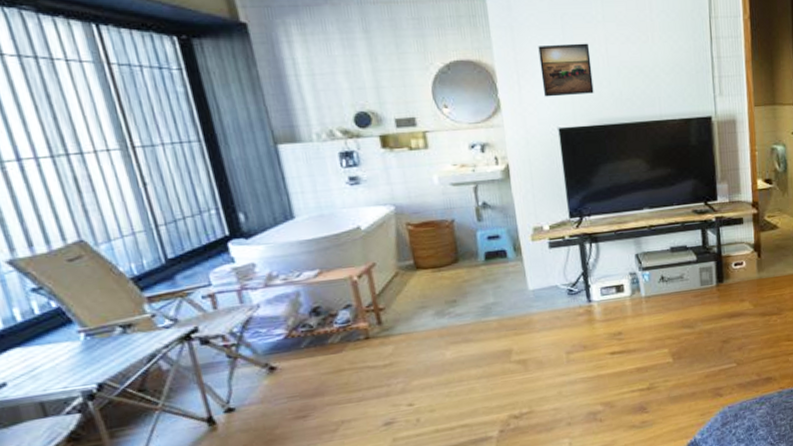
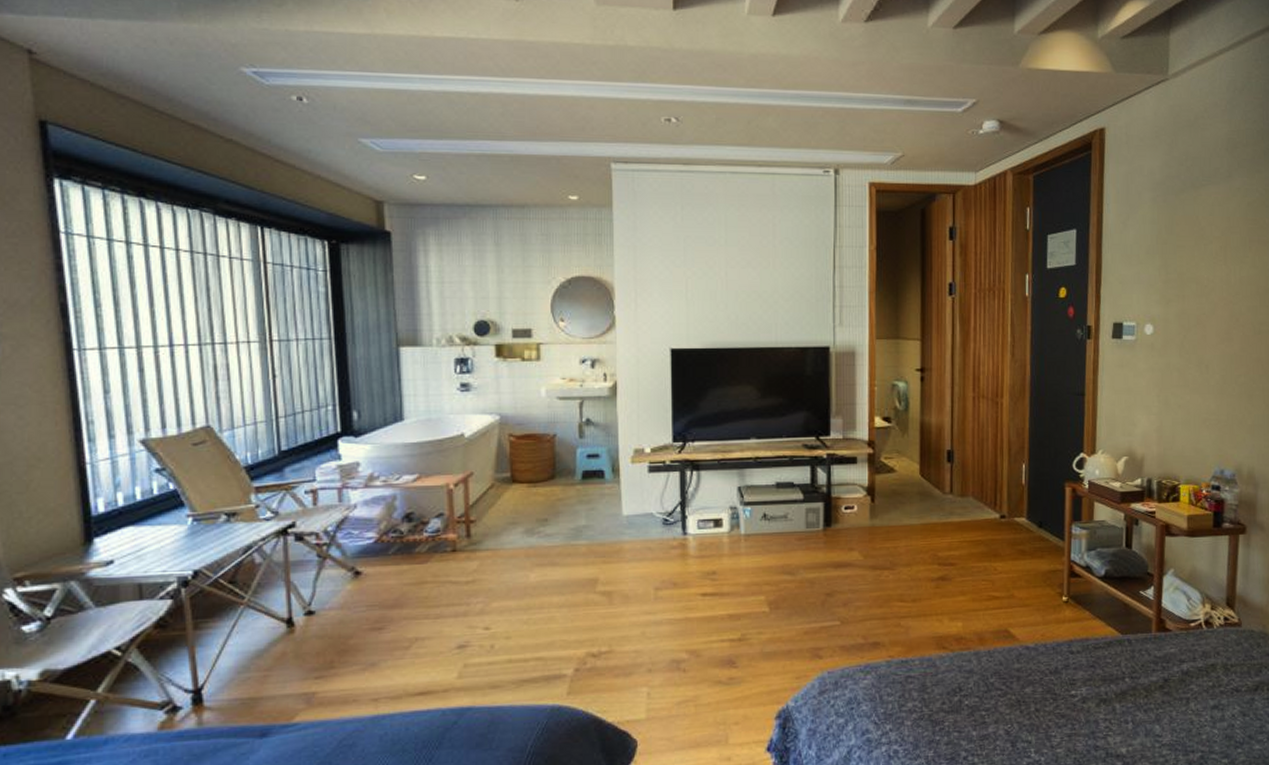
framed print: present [538,43,594,97] -> none [659,265,710,317]

